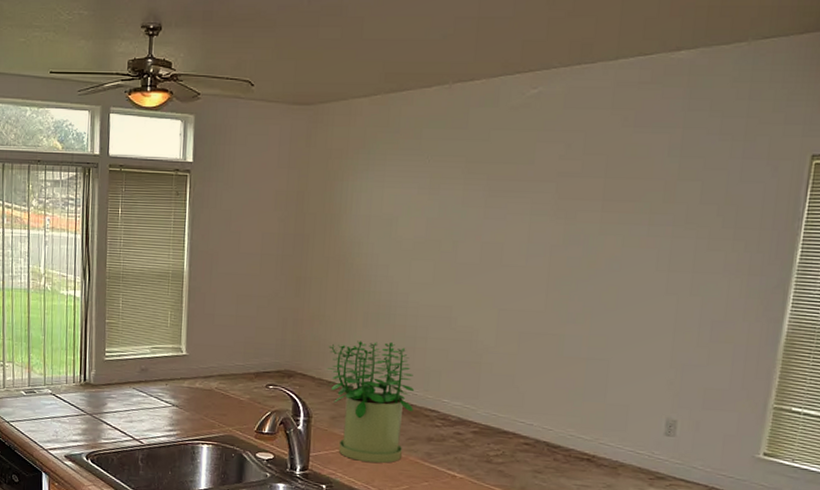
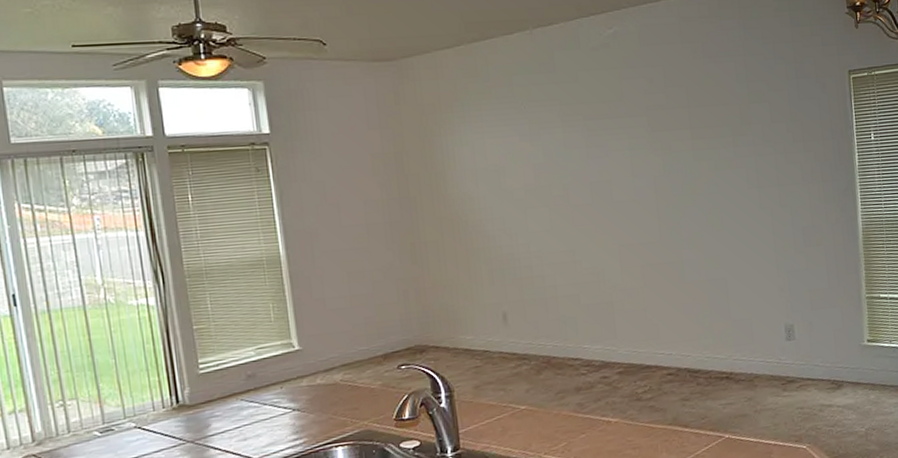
potted plant: present [327,341,415,463] -> none [457,295,557,428]

